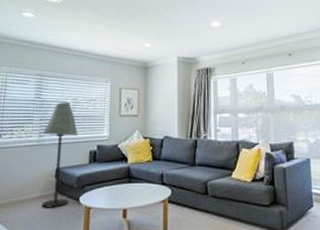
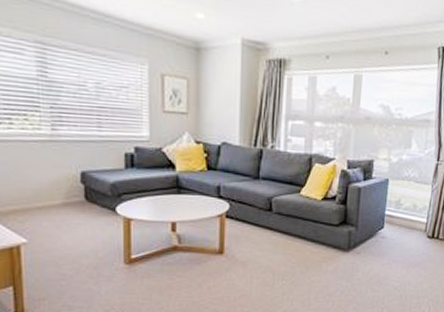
floor lamp: present [41,101,78,208] -> none [56,85,107,218]

